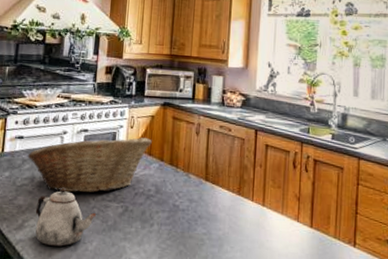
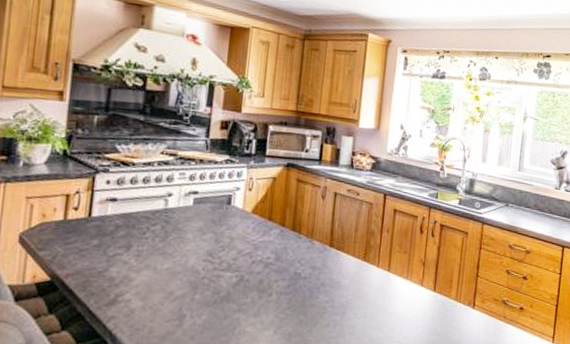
fruit basket: present [27,137,152,193] -> none [122,199,273,263]
teapot: present [35,188,96,247] -> none [132,257,206,323]

